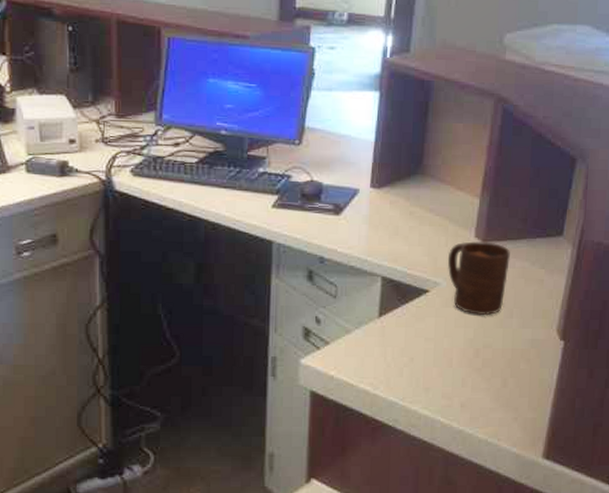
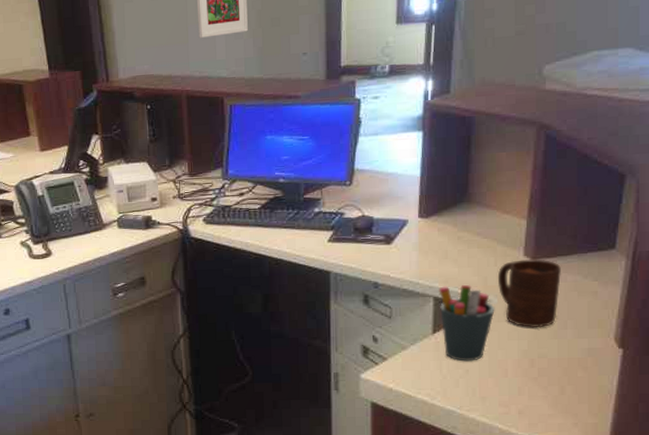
pen holder: none [387,264,444,349] -> present [439,284,495,362]

